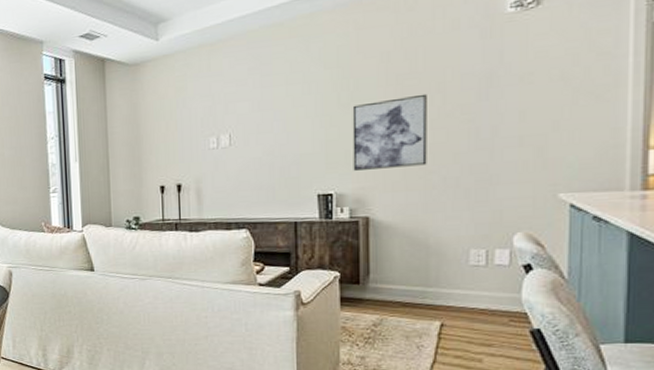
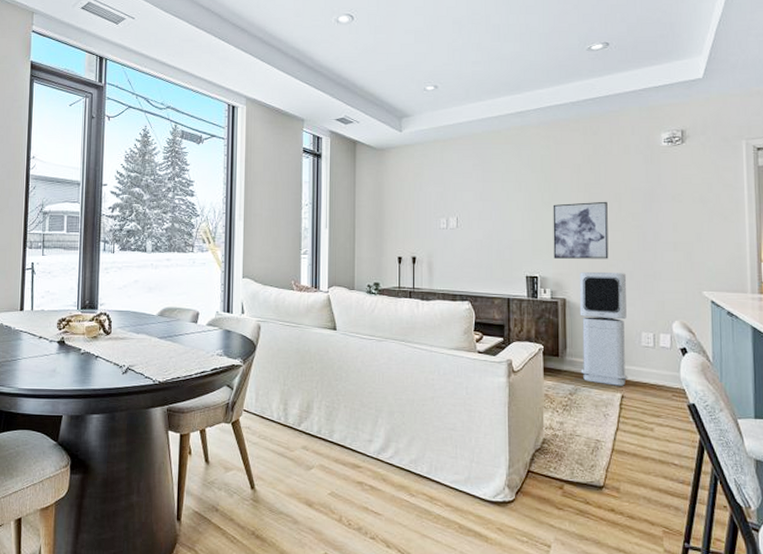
air purifier: none [387,180,452,313] -> present [579,271,628,386]

